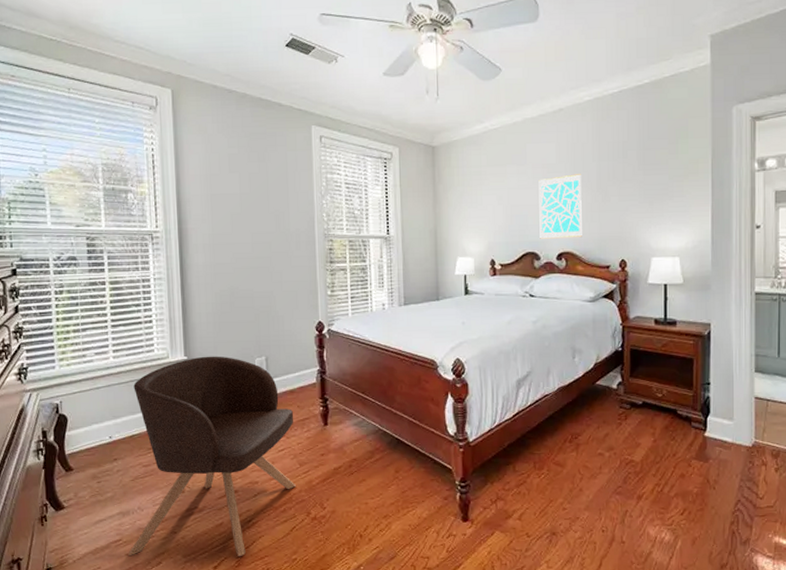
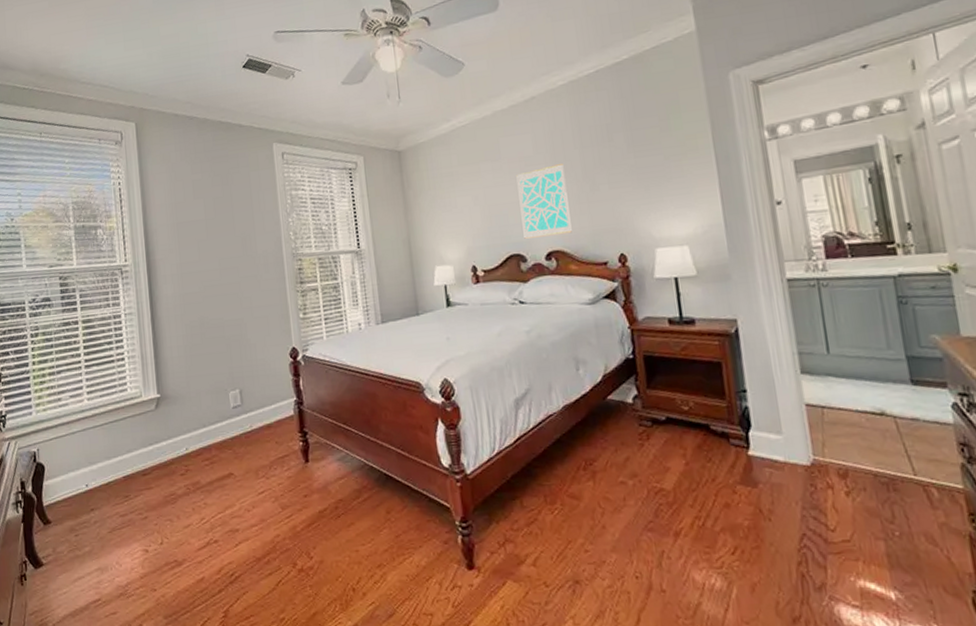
armchair: present [128,356,296,557] -> none [108,391,279,618]

